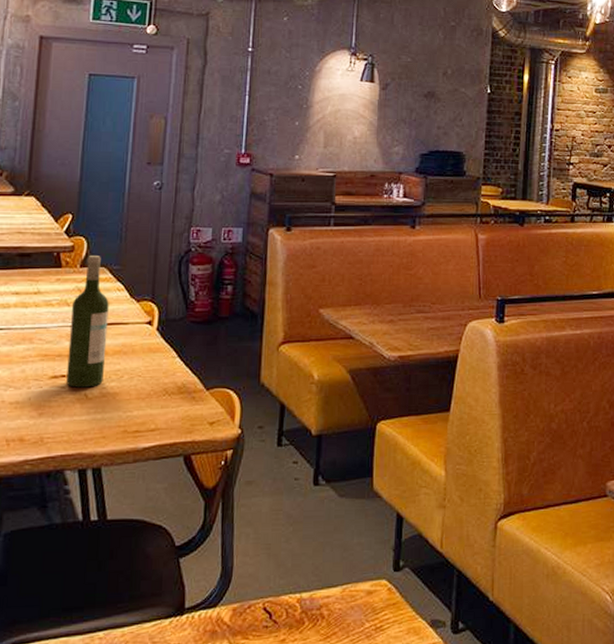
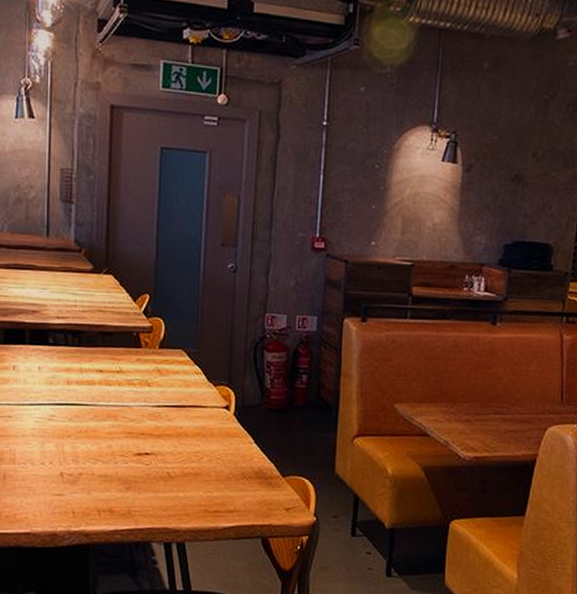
wine bottle: present [66,256,109,388] -> none [150,337,188,467]

